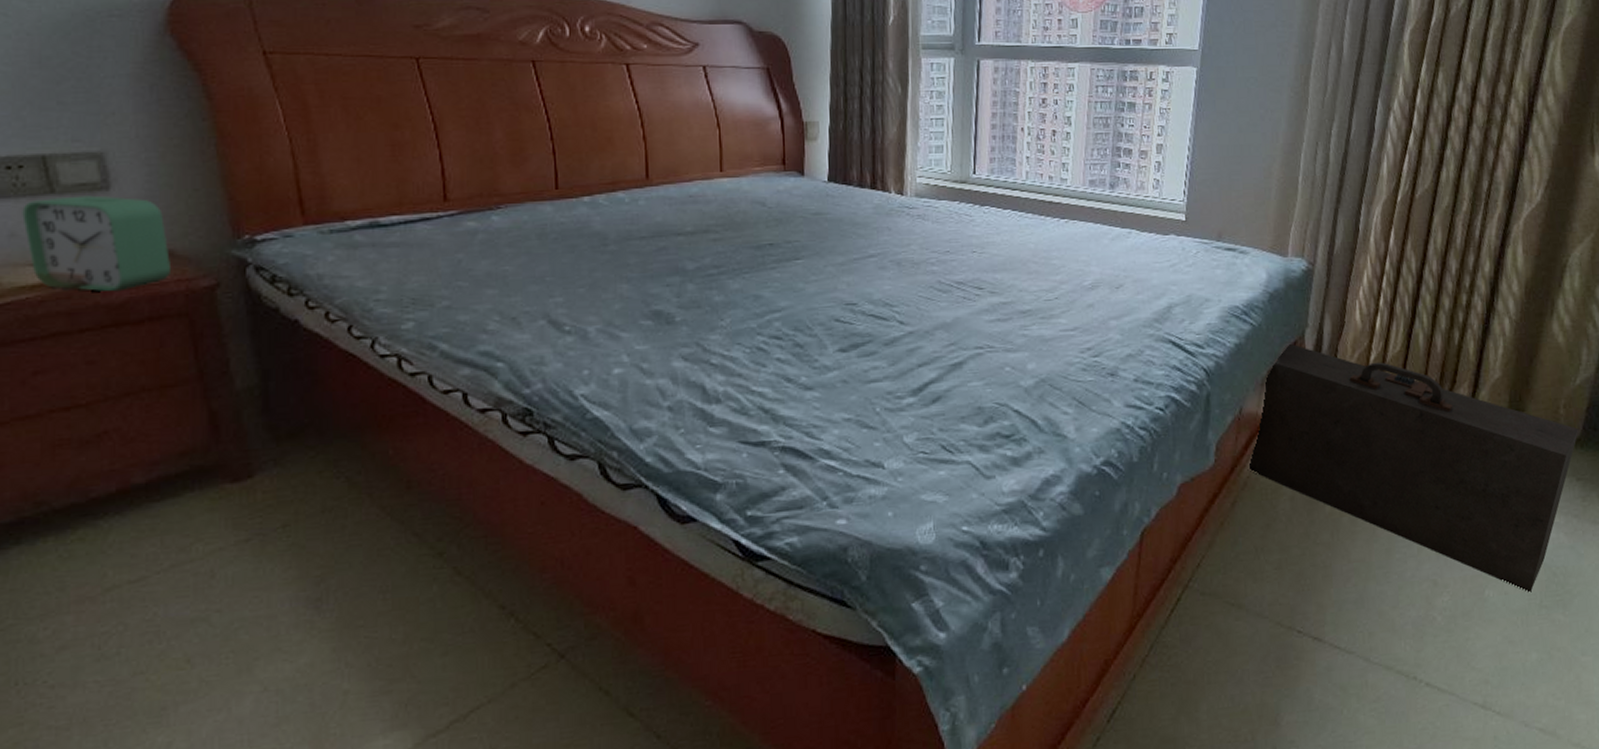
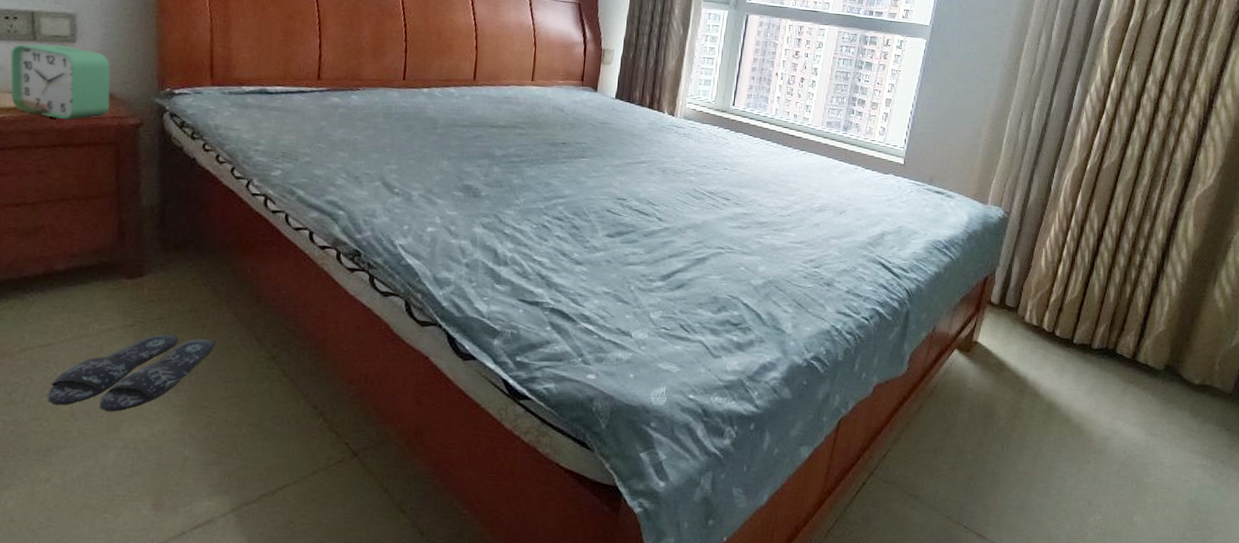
slippers: none [151,543,363,652] -> present [48,334,216,412]
suitcase: present [1247,342,1579,593] -> none [934,276,1231,524]

